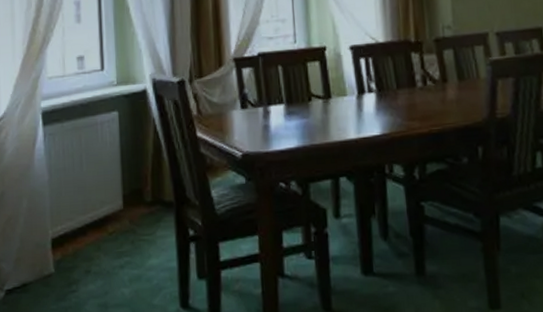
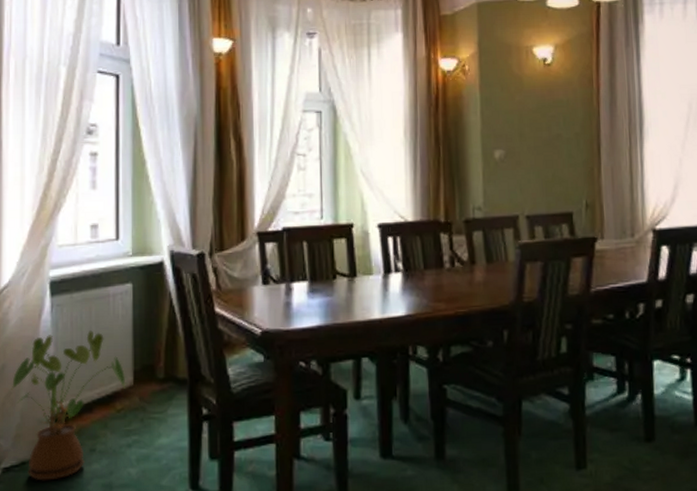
house plant: none [10,157,117,302] -> present [11,330,126,481]

